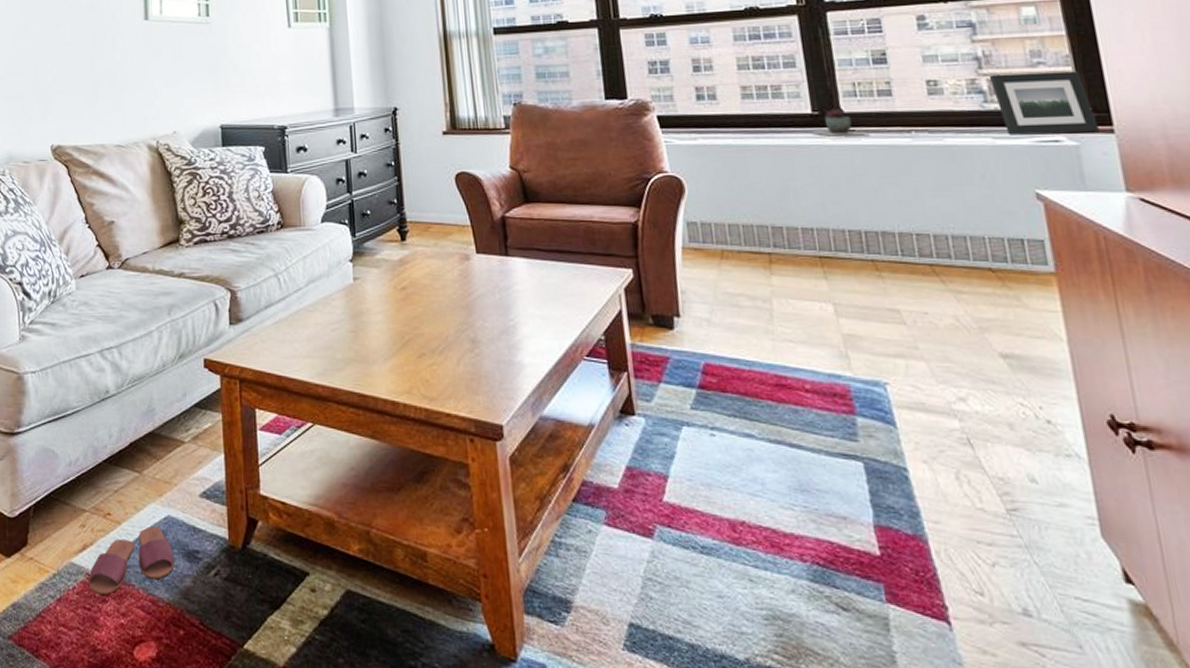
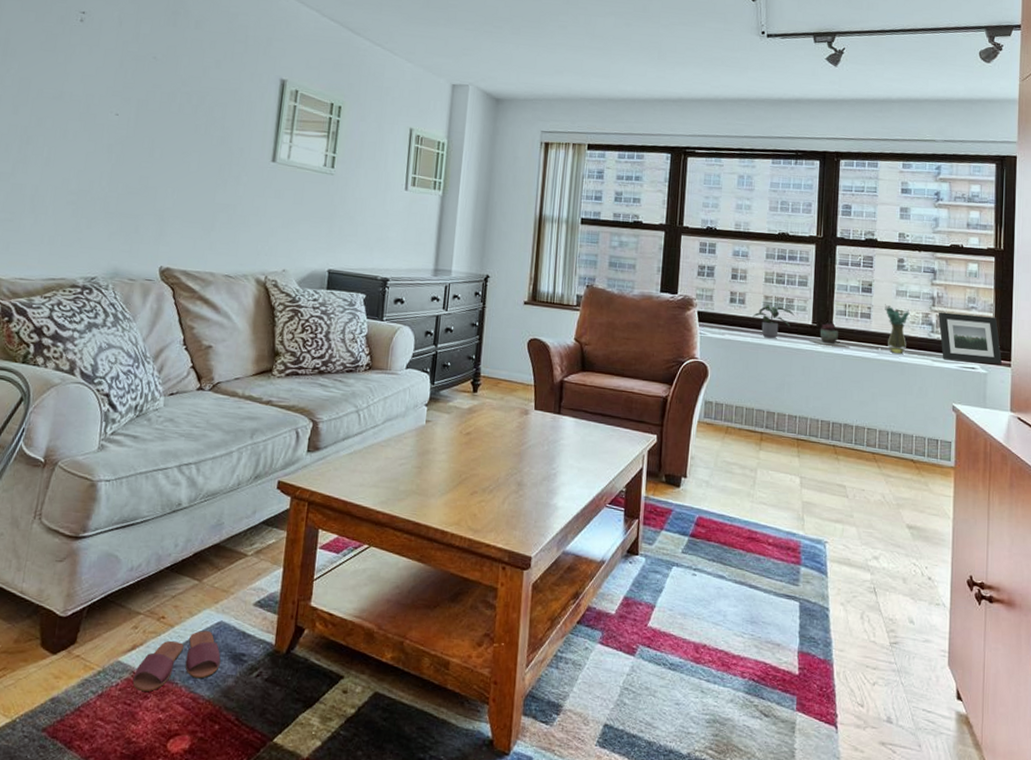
potted plant: none [730,96,786,137] -> present [752,304,795,339]
vase: none [909,75,951,135] -> present [885,304,910,354]

